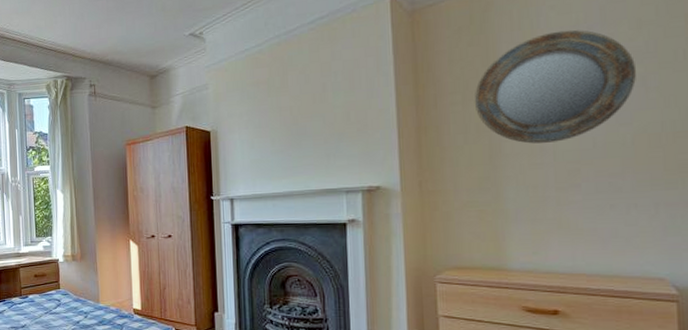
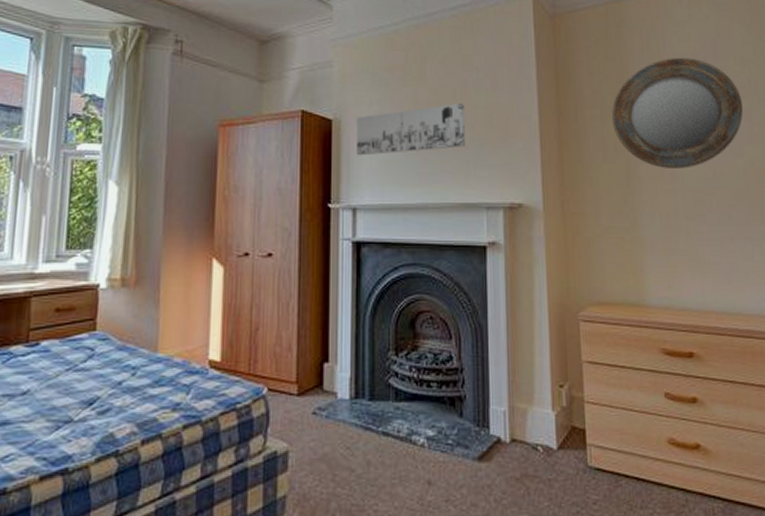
wall art: none [229,104,325,158] -> present [355,102,465,156]

